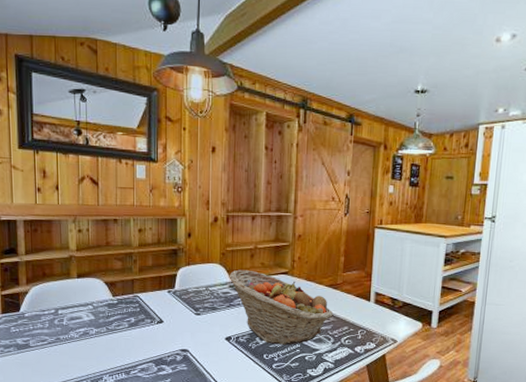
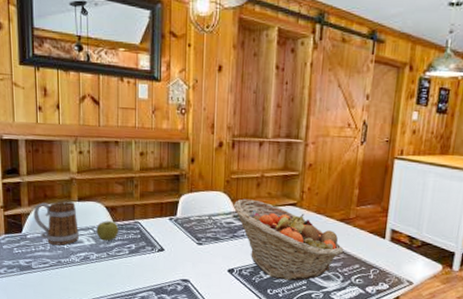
mug: none [31,278,79,322] -> present [33,201,80,246]
apple: none [96,296,118,316] -> present [96,221,119,241]

